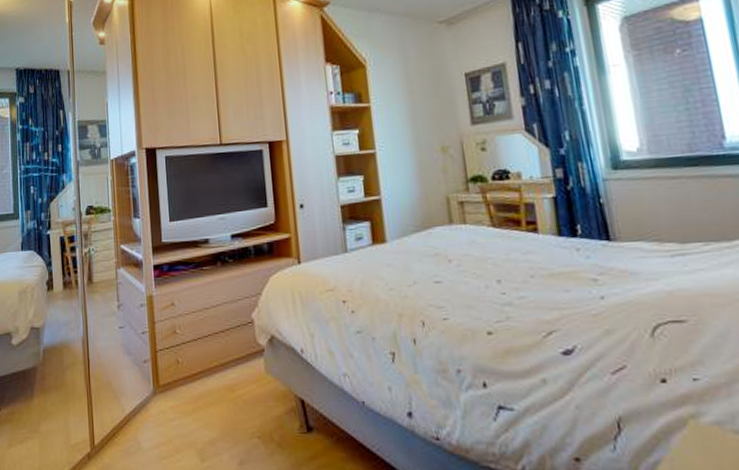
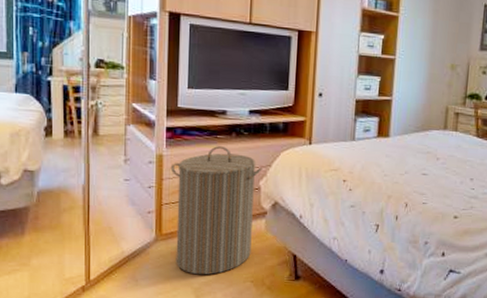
laundry hamper: none [161,278,254,433] -> present [170,146,263,275]

